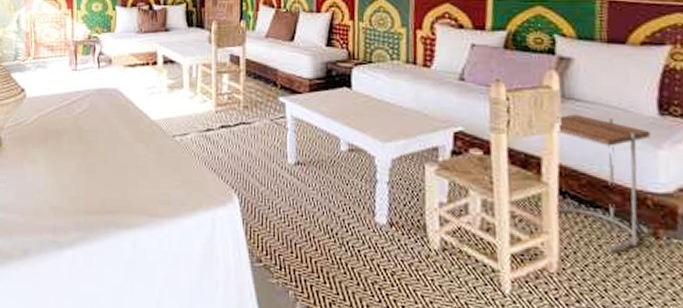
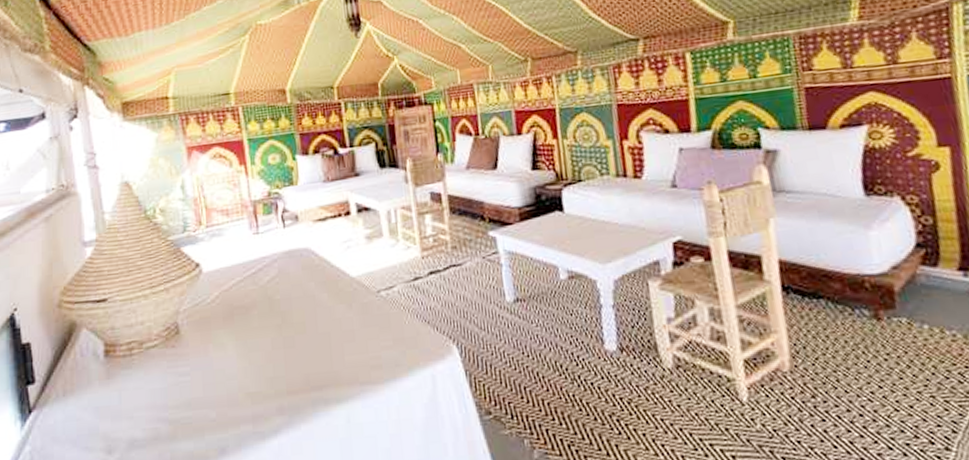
side table: present [536,114,651,253] -> none [763,206,862,342]

